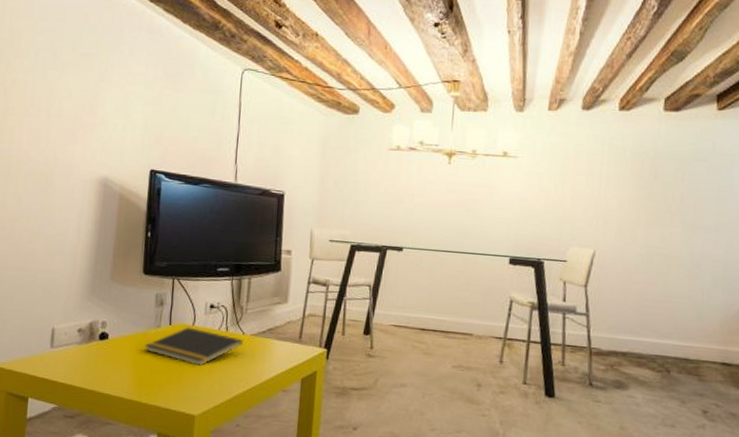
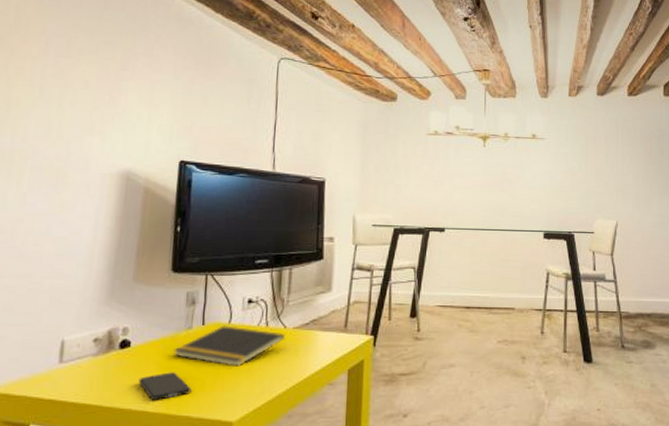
smartphone: none [115,364,160,389] -> present [138,372,192,400]

